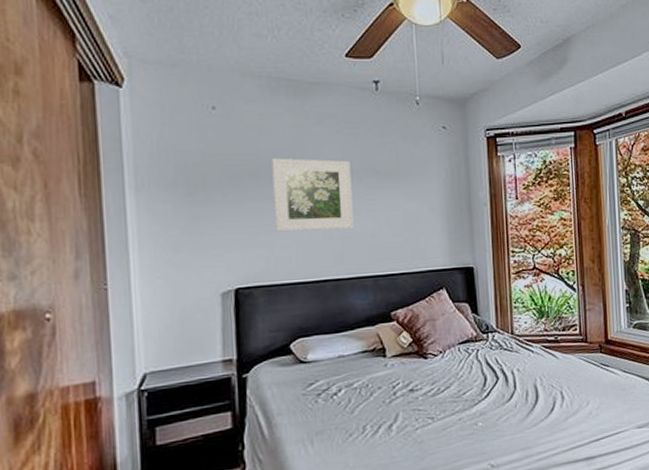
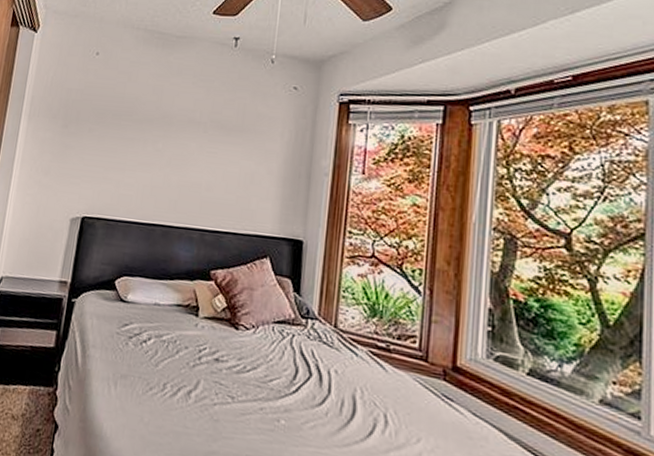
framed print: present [272,157,354,232] -> none [124,102,200,178]

